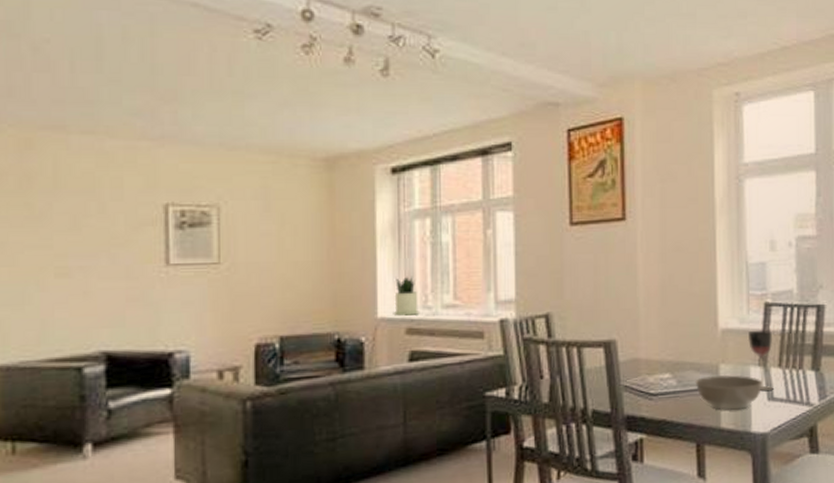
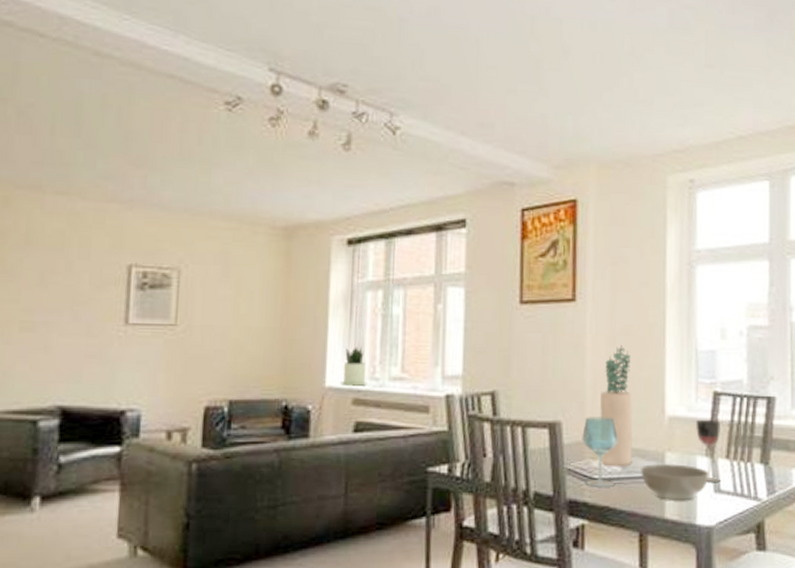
wine glass: none [637,333,673,403] -> present [582,417,618,488]
vase: none [654,262,687,382] -> present [600,345,633,467]

